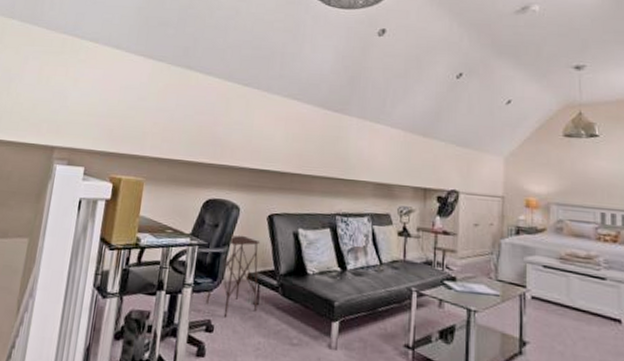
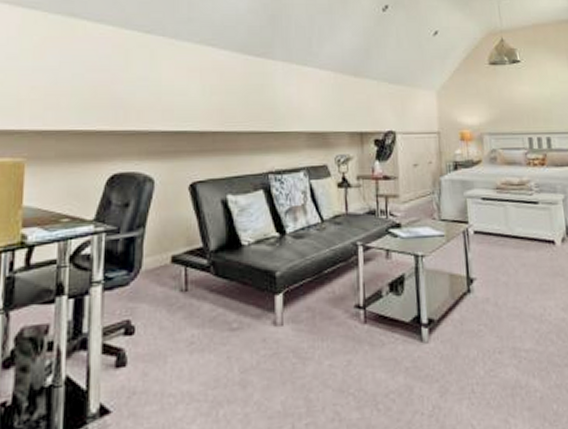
side table: present [206,235,261,317] -> none [122,212,186,313]

